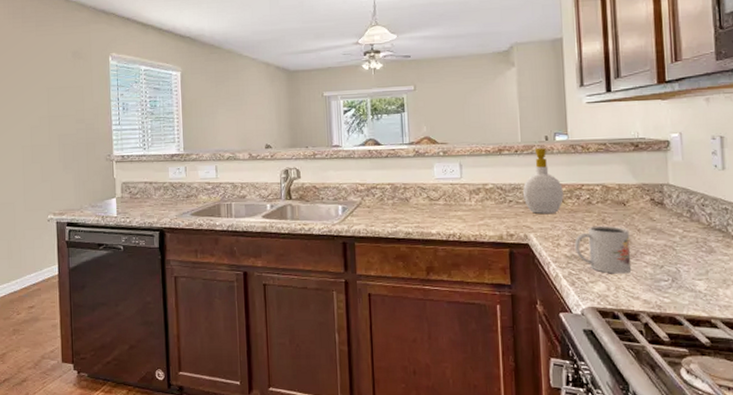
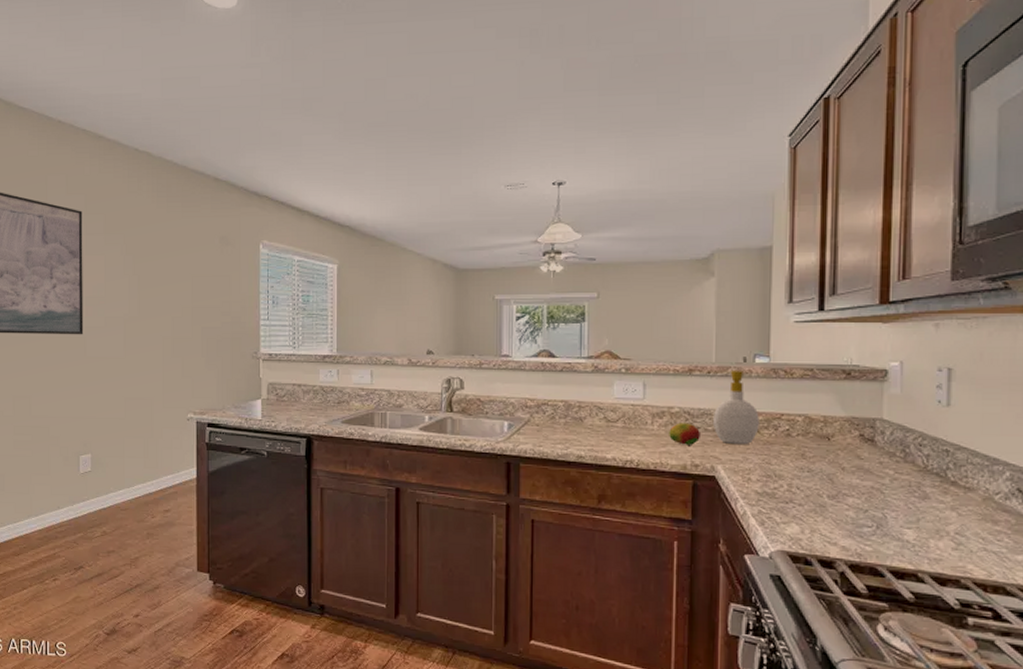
fruit: none [485,197,513,217] -> present [669,422,700,445]
mug: present [574,225,632,274] -> none [767,461,832,516]

